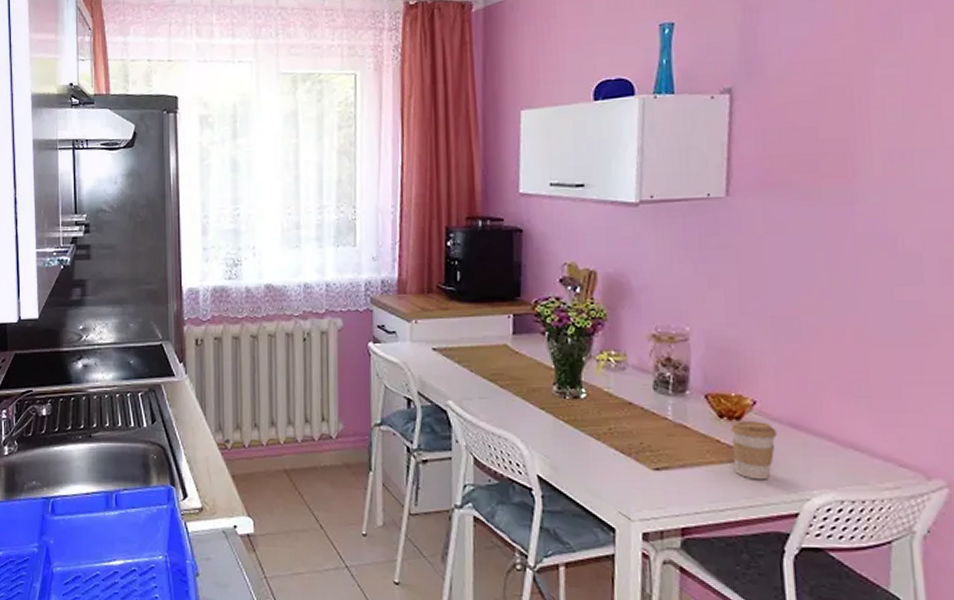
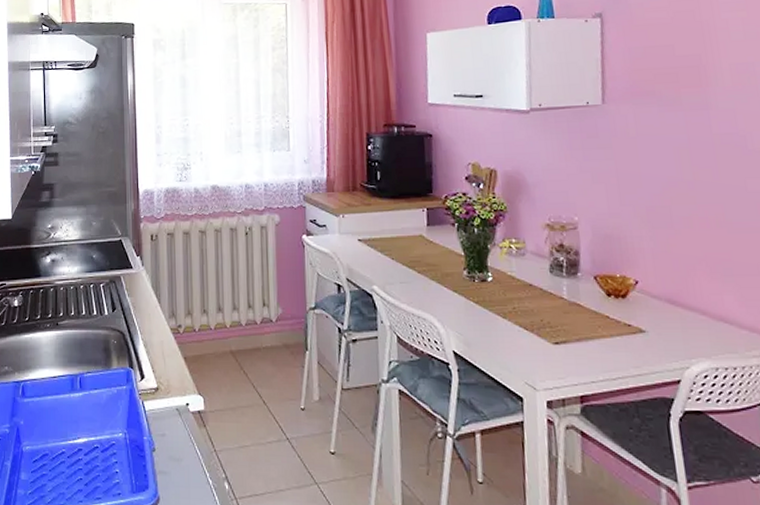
coffee cup: present [731,421,777,480] -> none [617,299,657,351]

